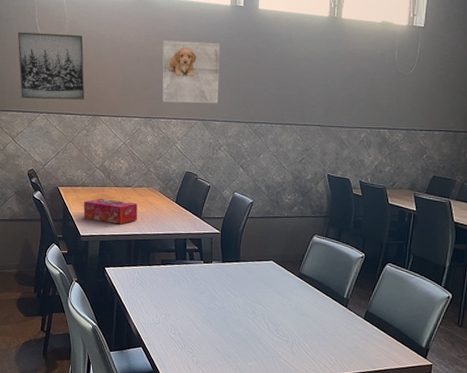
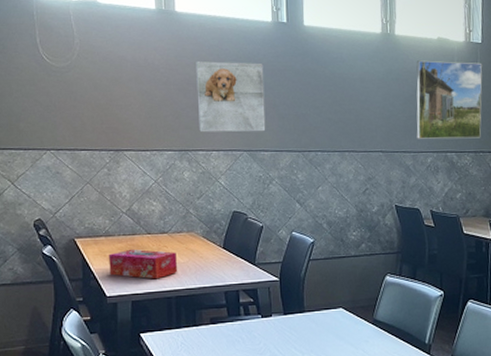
wall art: present [17,32,84,100] -> none [13,54,103,134]
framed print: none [353,43,423,117] -> present [416,60,483,139]

